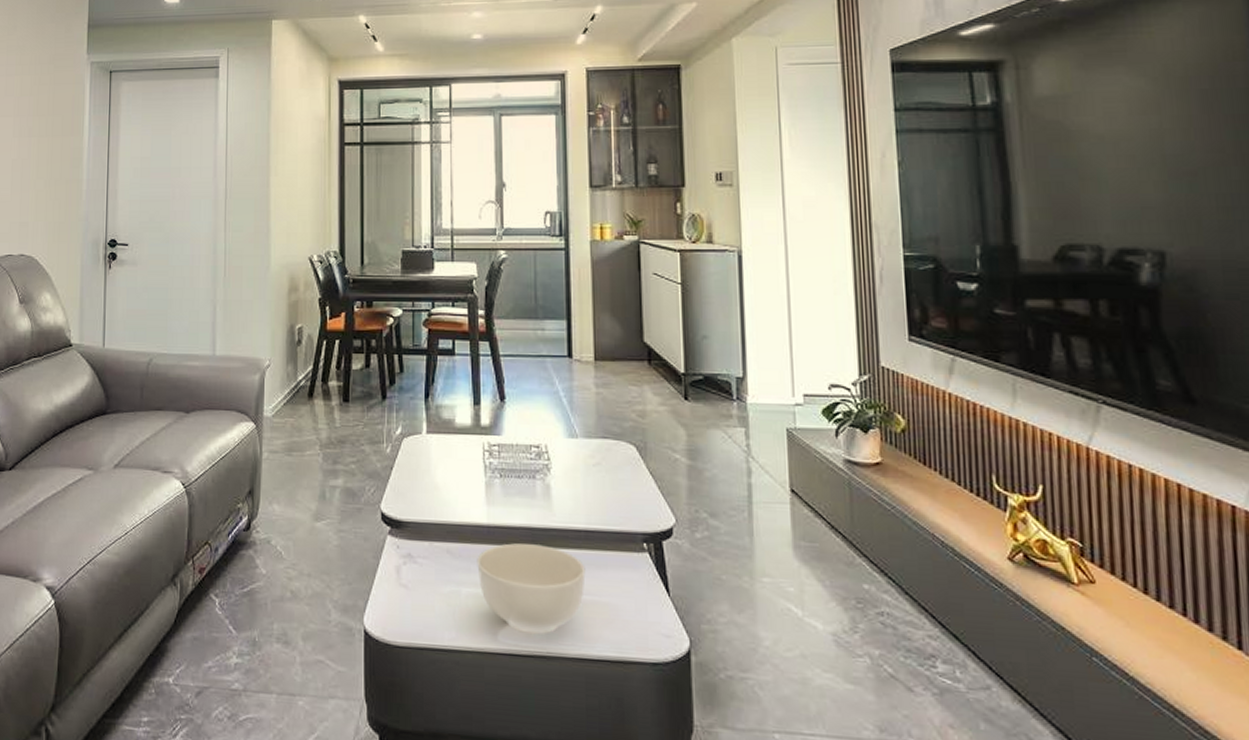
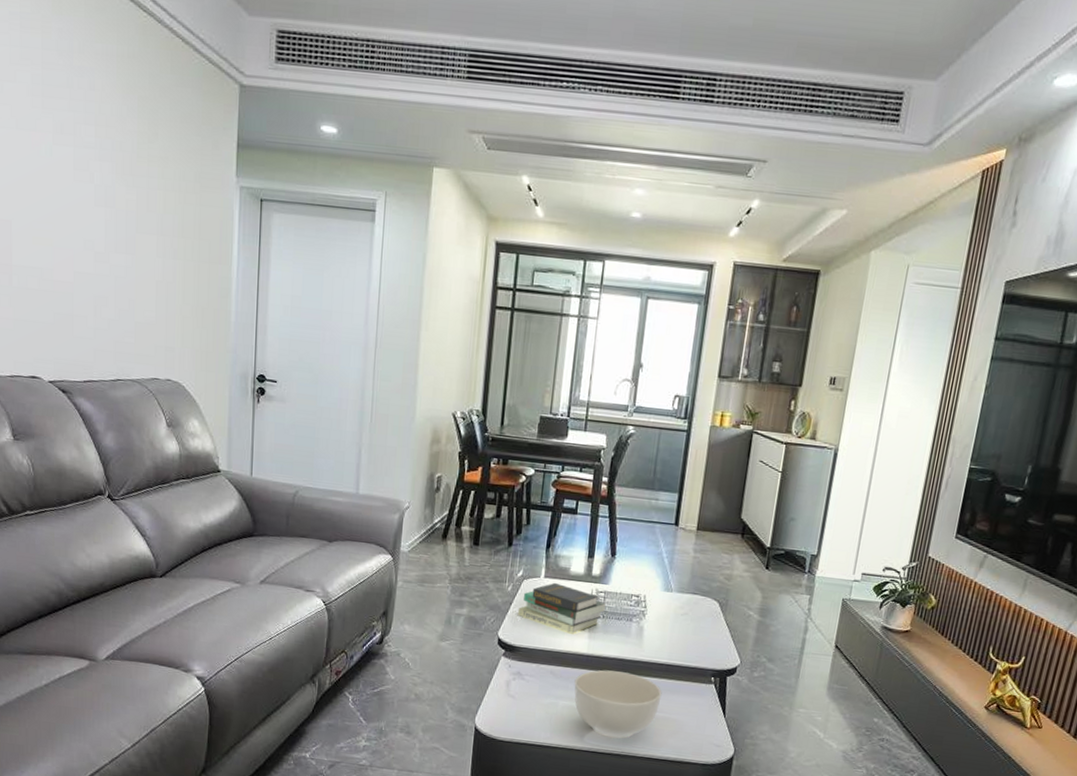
books: none [400,438,501,500] -> present [517,582,606,634]

